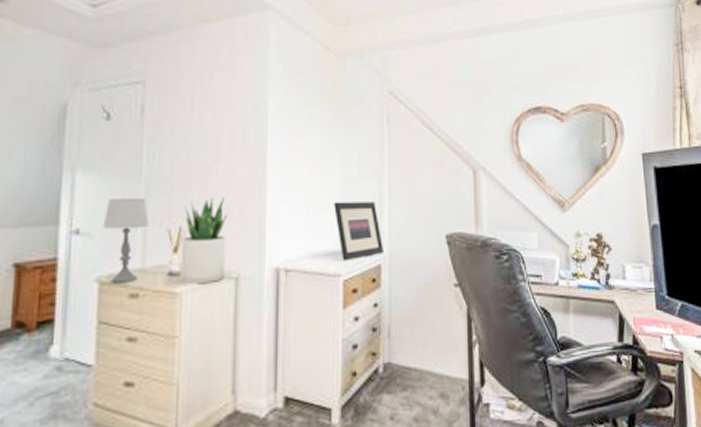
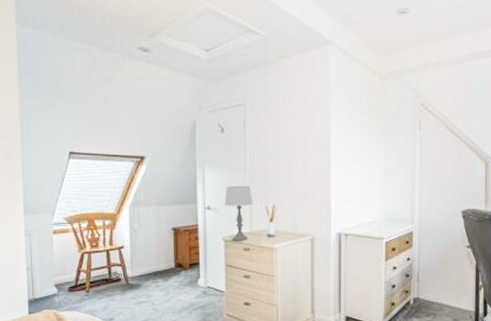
planter: present [181,198,227,284] -> none [275,185,305,243]
picture frame: present [334,202,383,261] -> none [379,187,415,229]

